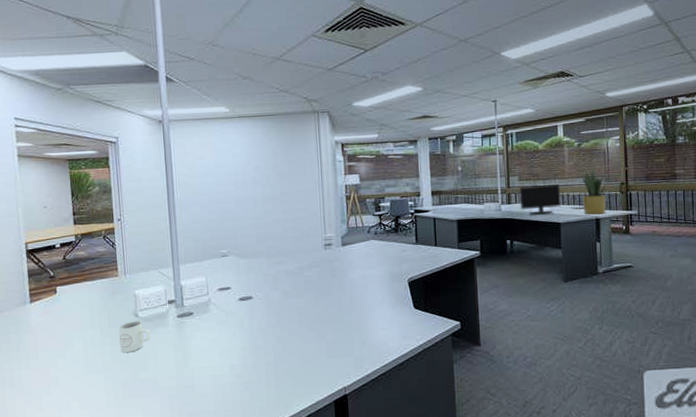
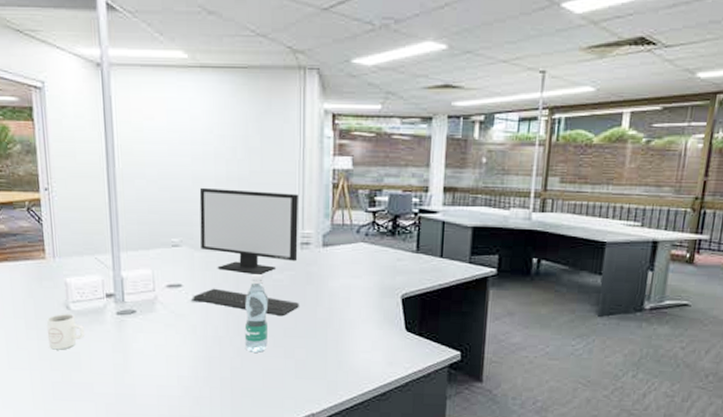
computer keyboard: none [240,287,327,306] -> present [193,288,299,315]
computer monitor: none [241,206,323,274] -> present [199,187,299,274]
bottle: none [282,273,303,339] -> present [244,274,269,353]
monitor: present [519,184,561,215] -> none [557,190,614,230]
planter: present [580,169,608,215] -> none [638,175,678,236]

